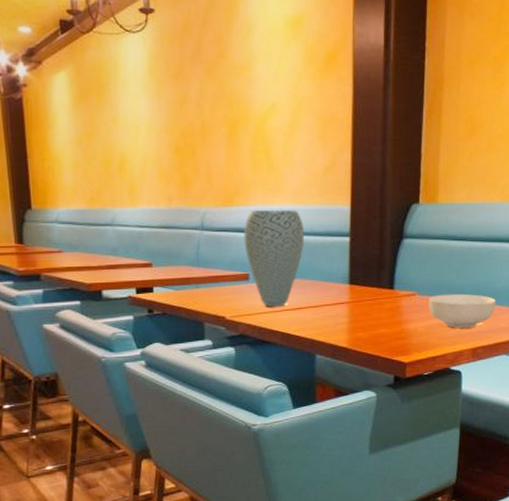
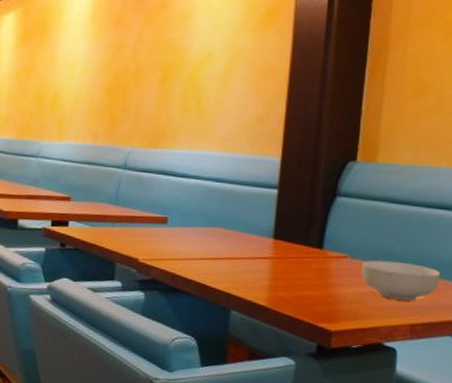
vase: present [243,209,305,307] -> none [165,154,230,255]

